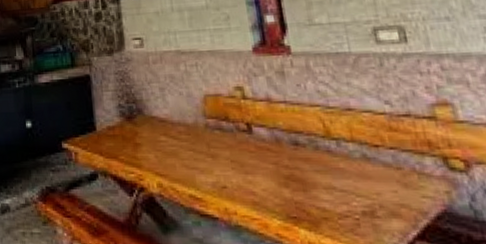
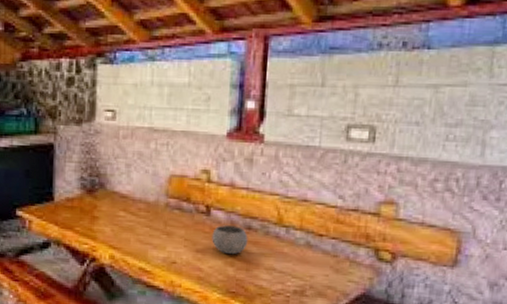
bowl: none [258,142,299,175] -> present [212,225,248,255]

